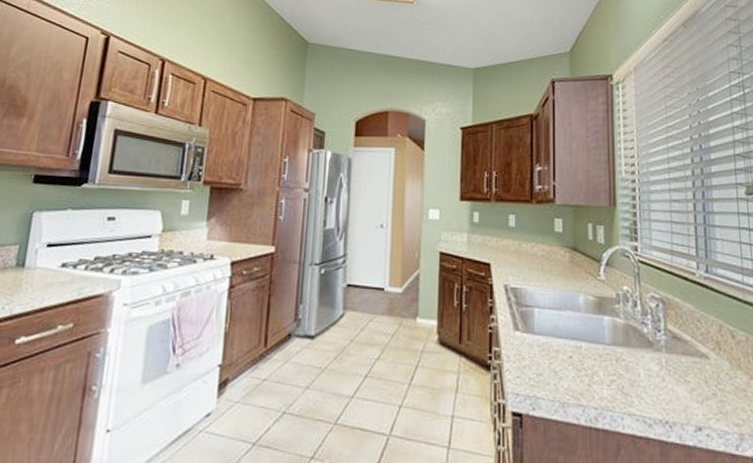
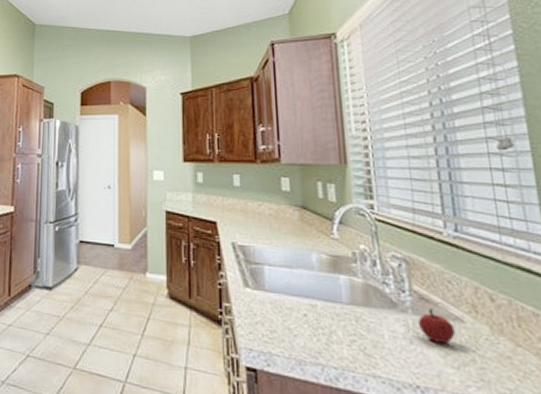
apple: none [670,346,701,379] -> present [417,308,456,344]

